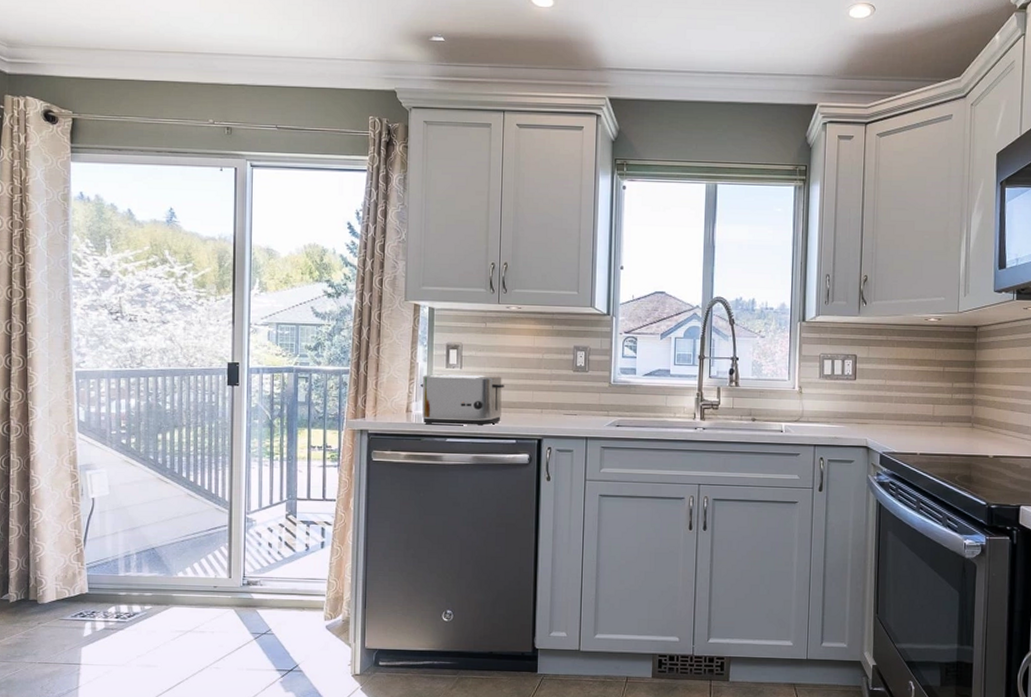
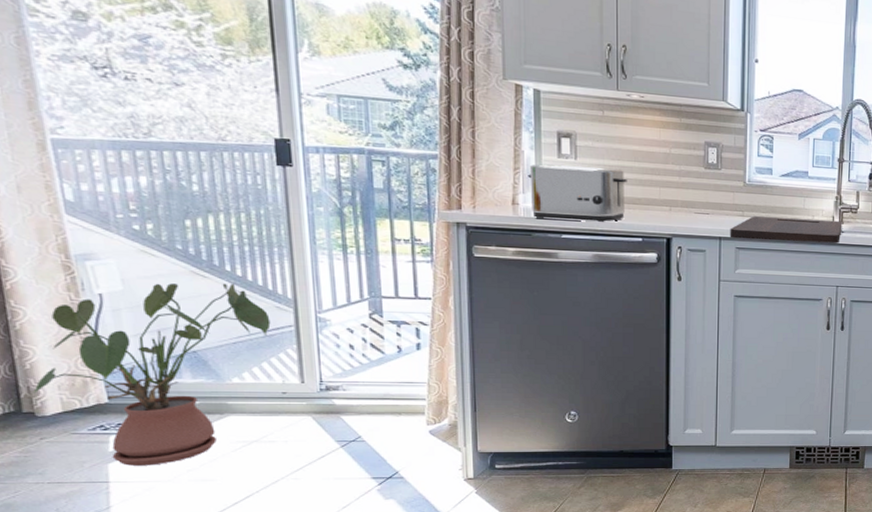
house plant: none [39,488,211,651] -> present [33,283,271,466]
cutting board: none [595,416,704,441] -> present [729,216,843,244]

